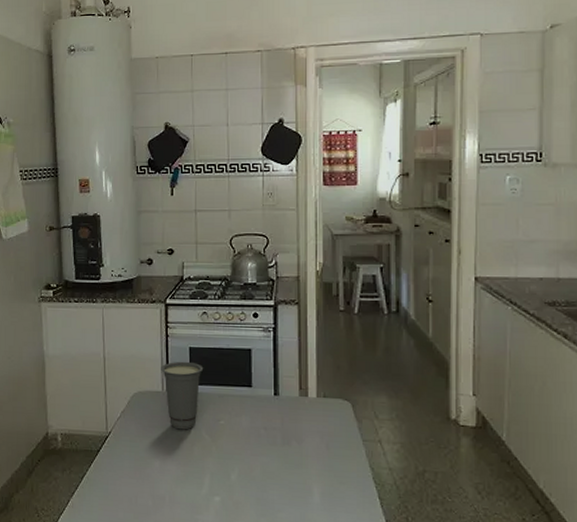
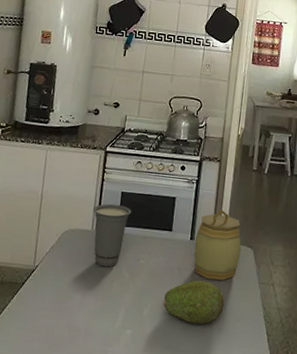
fruit: none [251,439,324,489] -> present [162,280,225,325]
jar: none [281,358,337,439] -> present [194,209,242,280]

